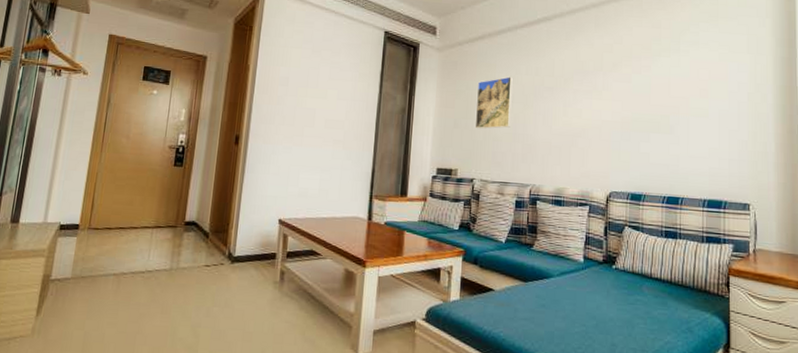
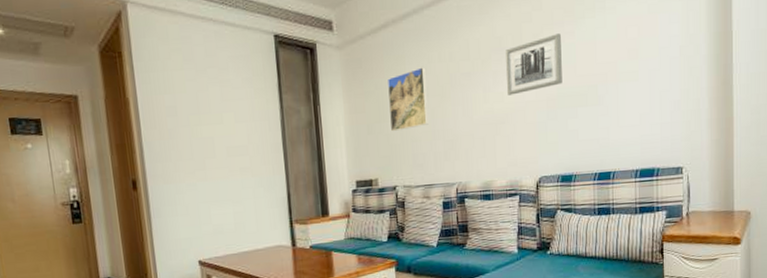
wall art: none [586,65,638,113] -> present [506,33,562,95]

